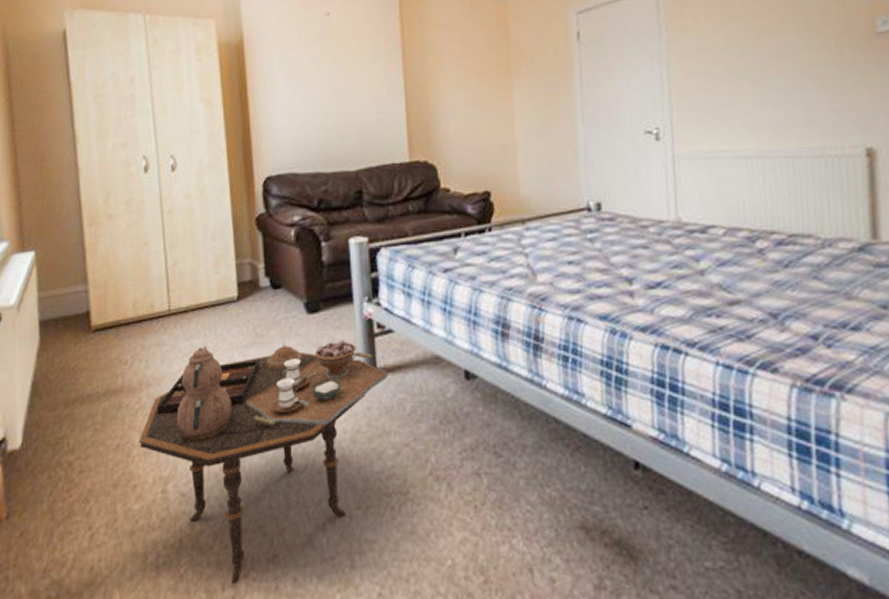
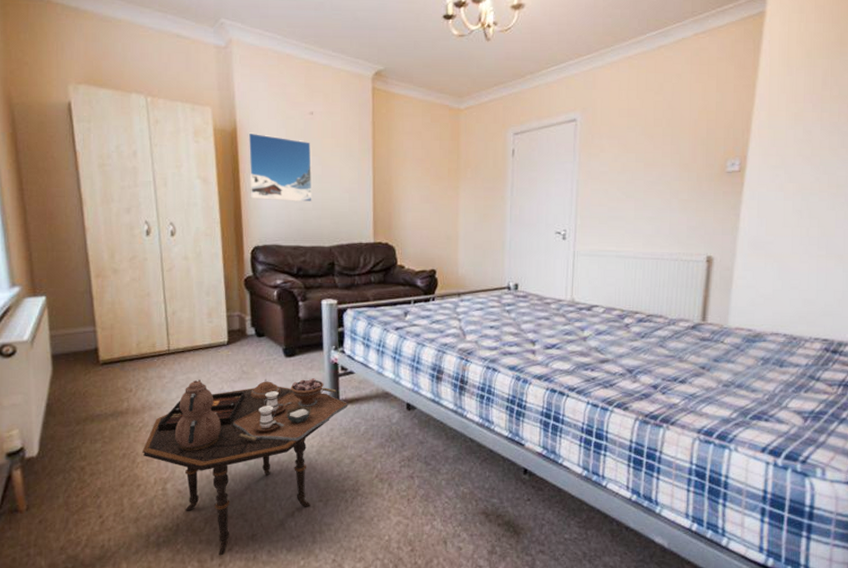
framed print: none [255,43,333,120] -> present [247,132,312,202]

